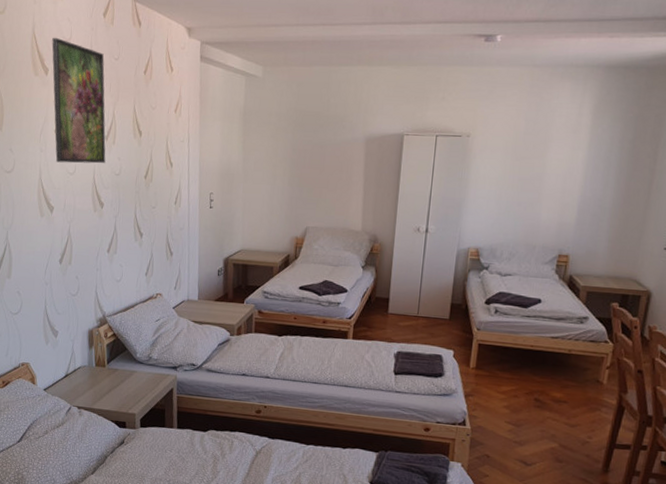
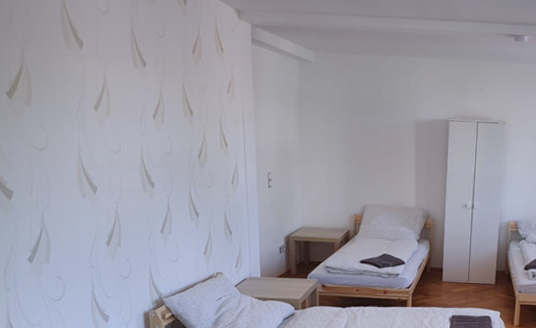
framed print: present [52,37,106,164] -> none [86,9,154,142]

